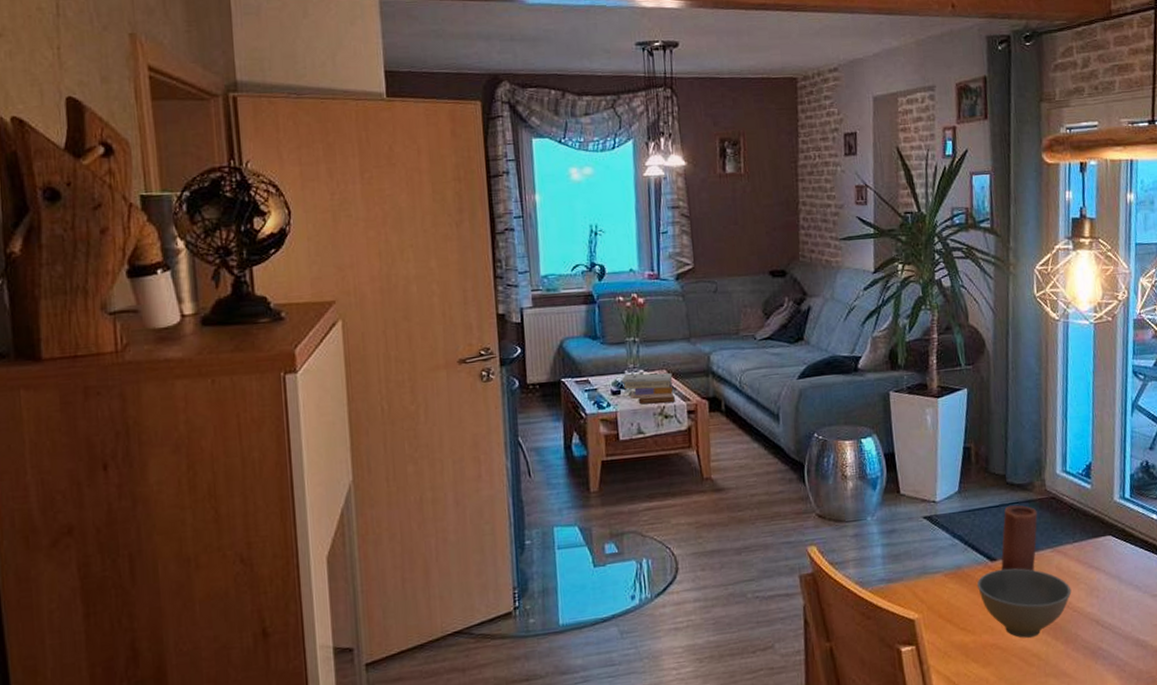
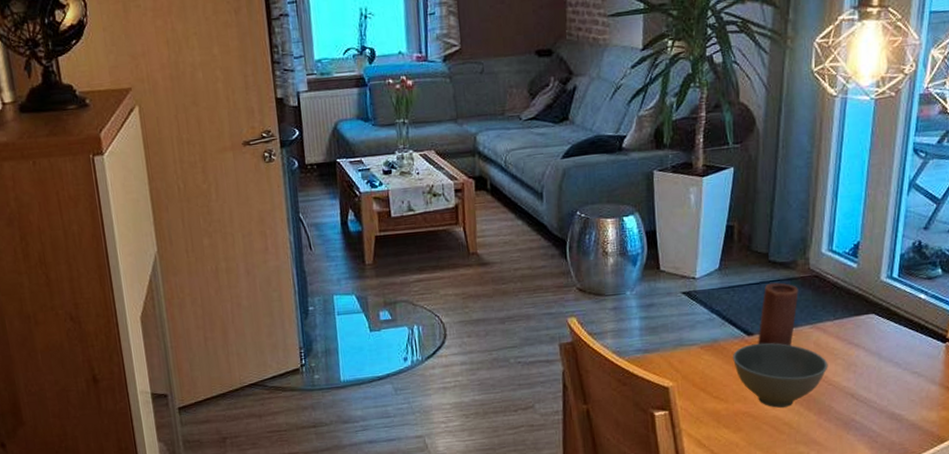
books: present [622,372,675,405] -> none [393,153,443,184]

